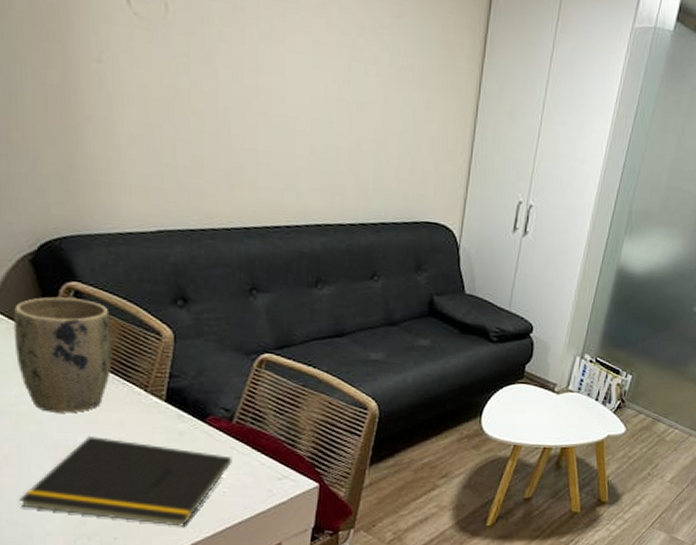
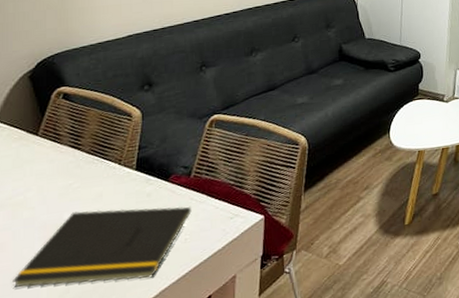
plant pot: present [13,297,112,413] -> none [13,99,93,198]

